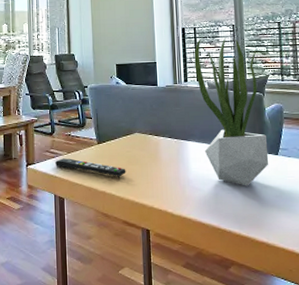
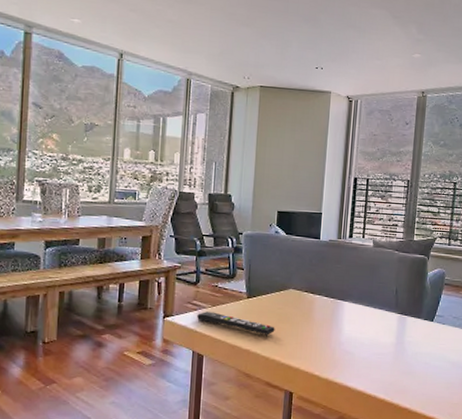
potted plant: present [194,37,269,186] -> none [360,190,428,352]

